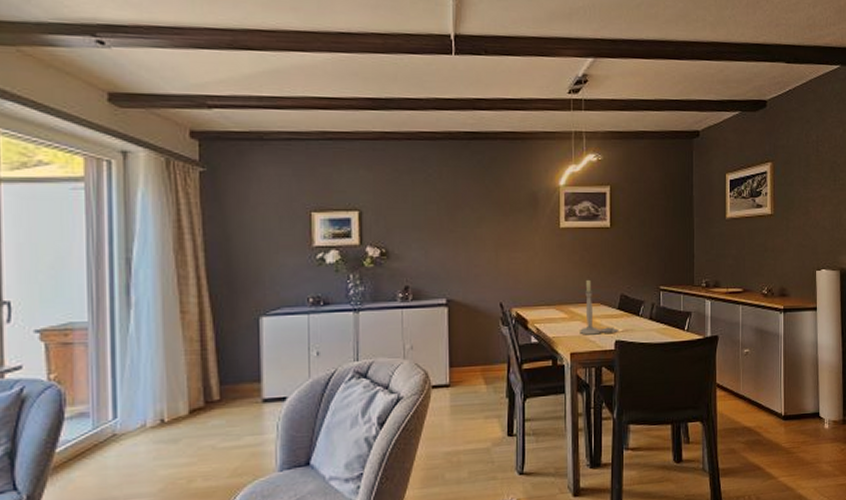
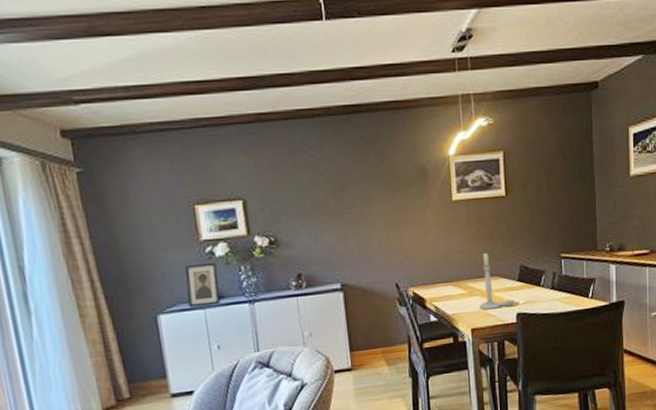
picture frame: none [292,268,326,312] -> present [185,262,220,308]

